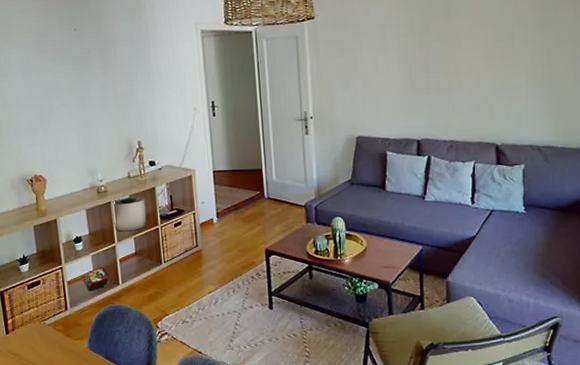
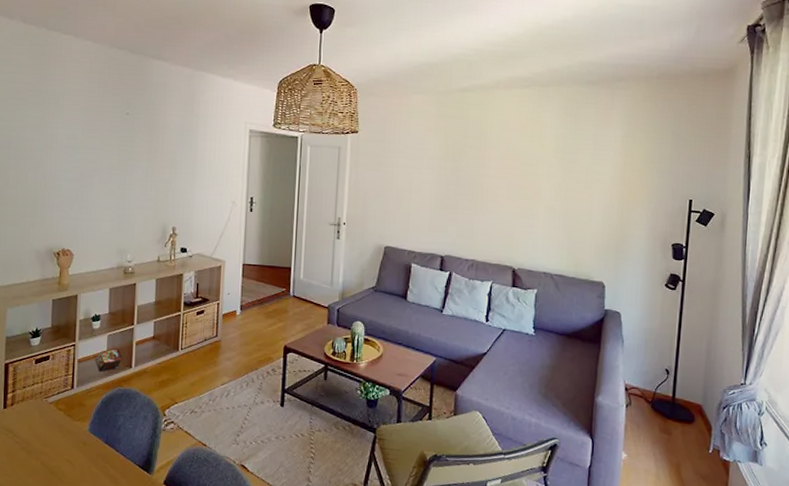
planter: present [110,197,147,232] -> none [136,281,171,315]

